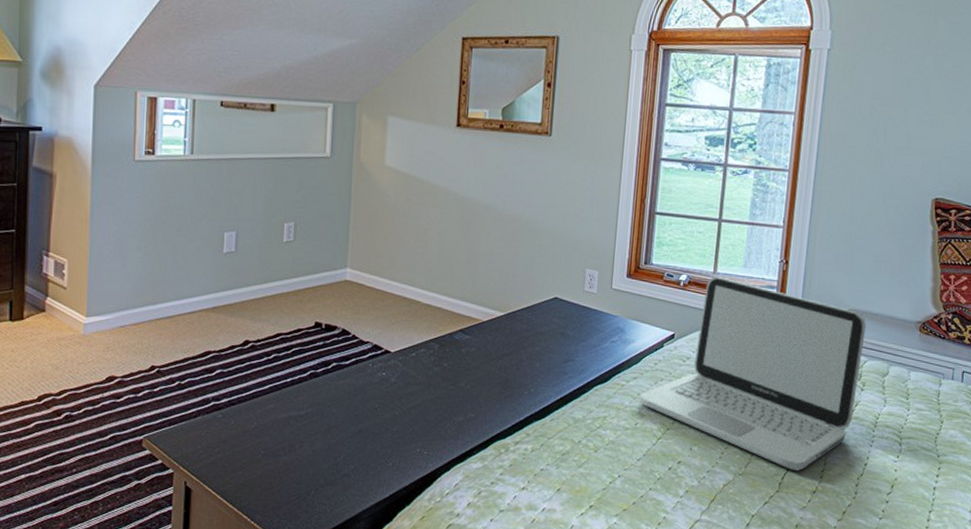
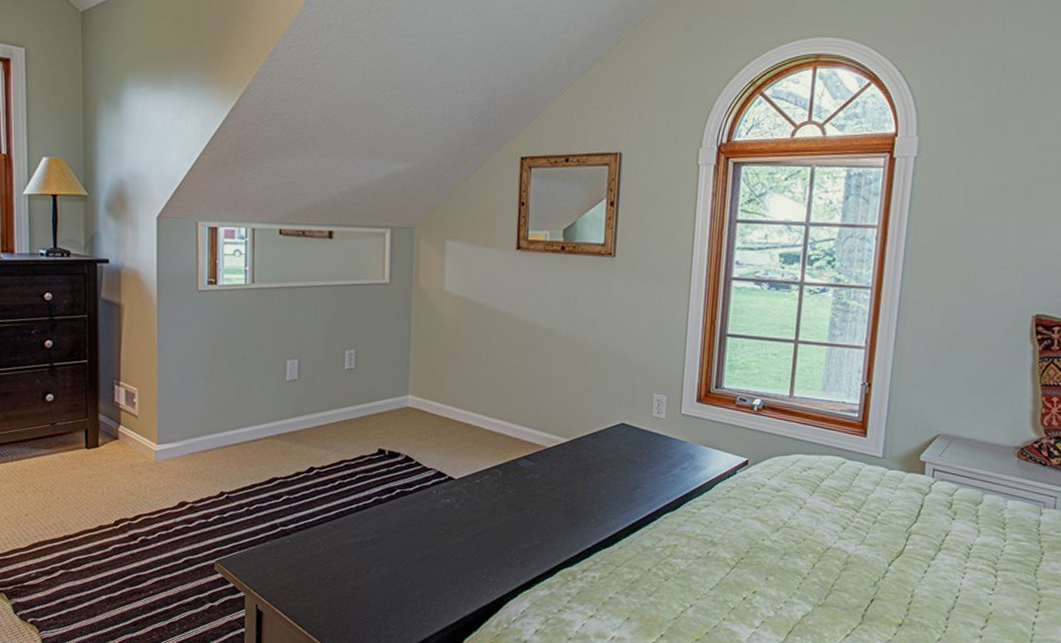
laptop: present [639,277,867,472] -> none [711,401,958,604]

